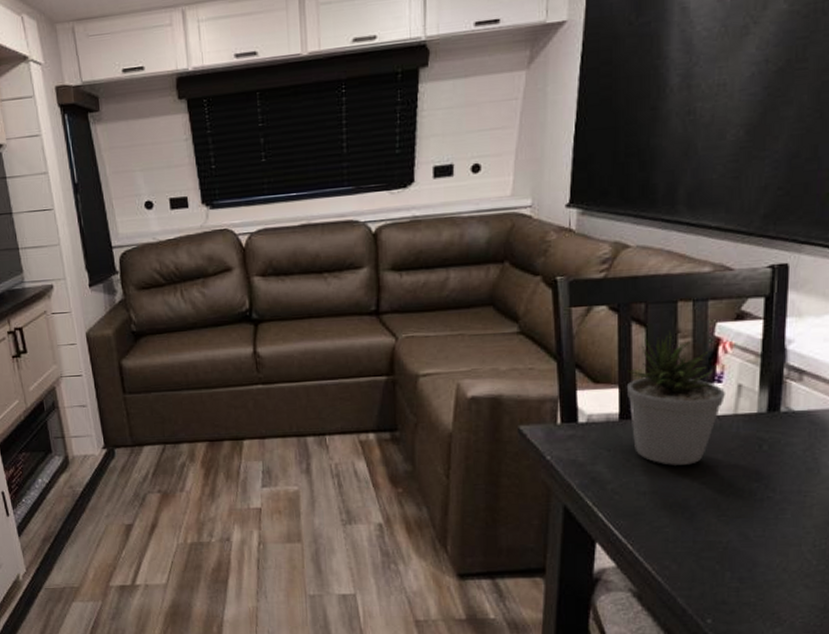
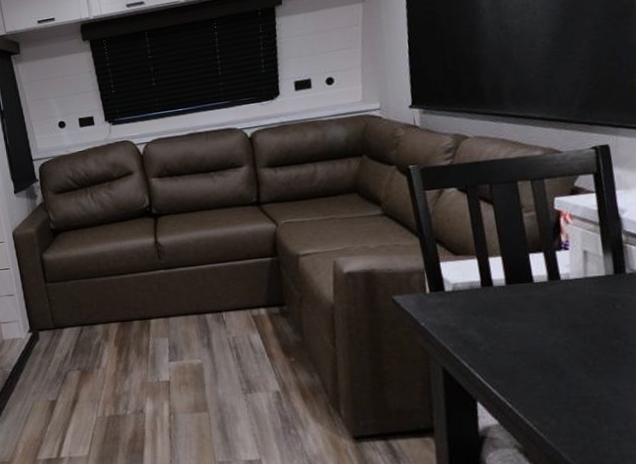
potted plant: present [627,331,727,465] -> none [483,207,574,327]

